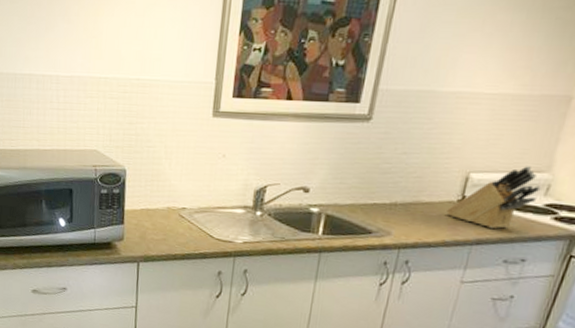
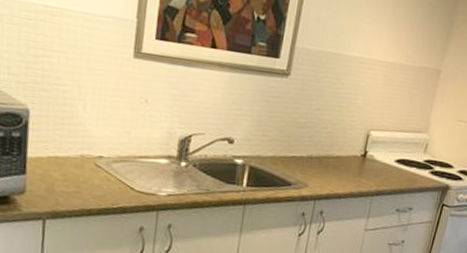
knife block: present [447,166,541,229] -> none [353,127,422,181]

